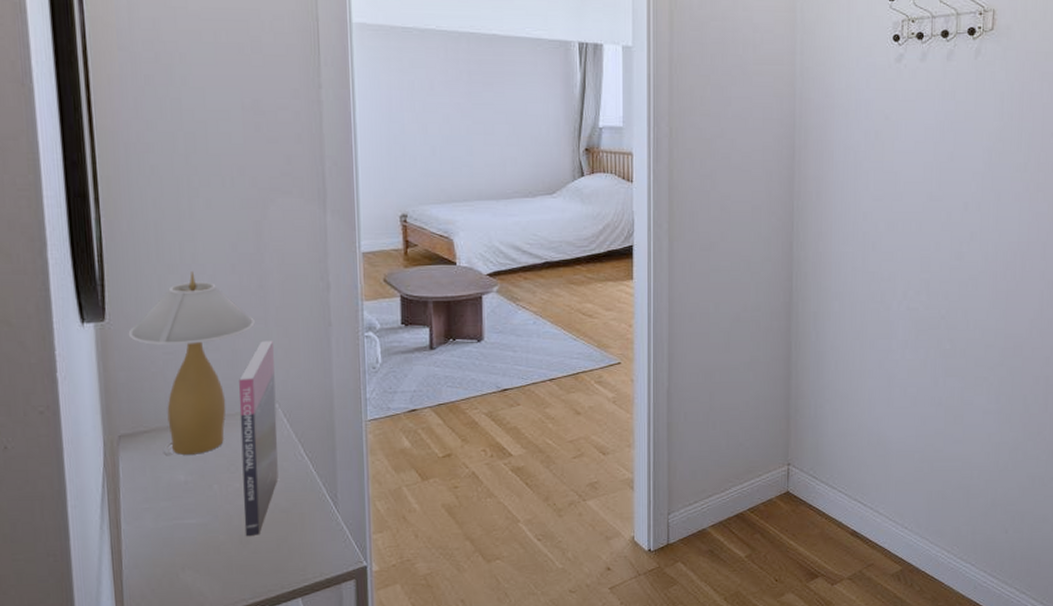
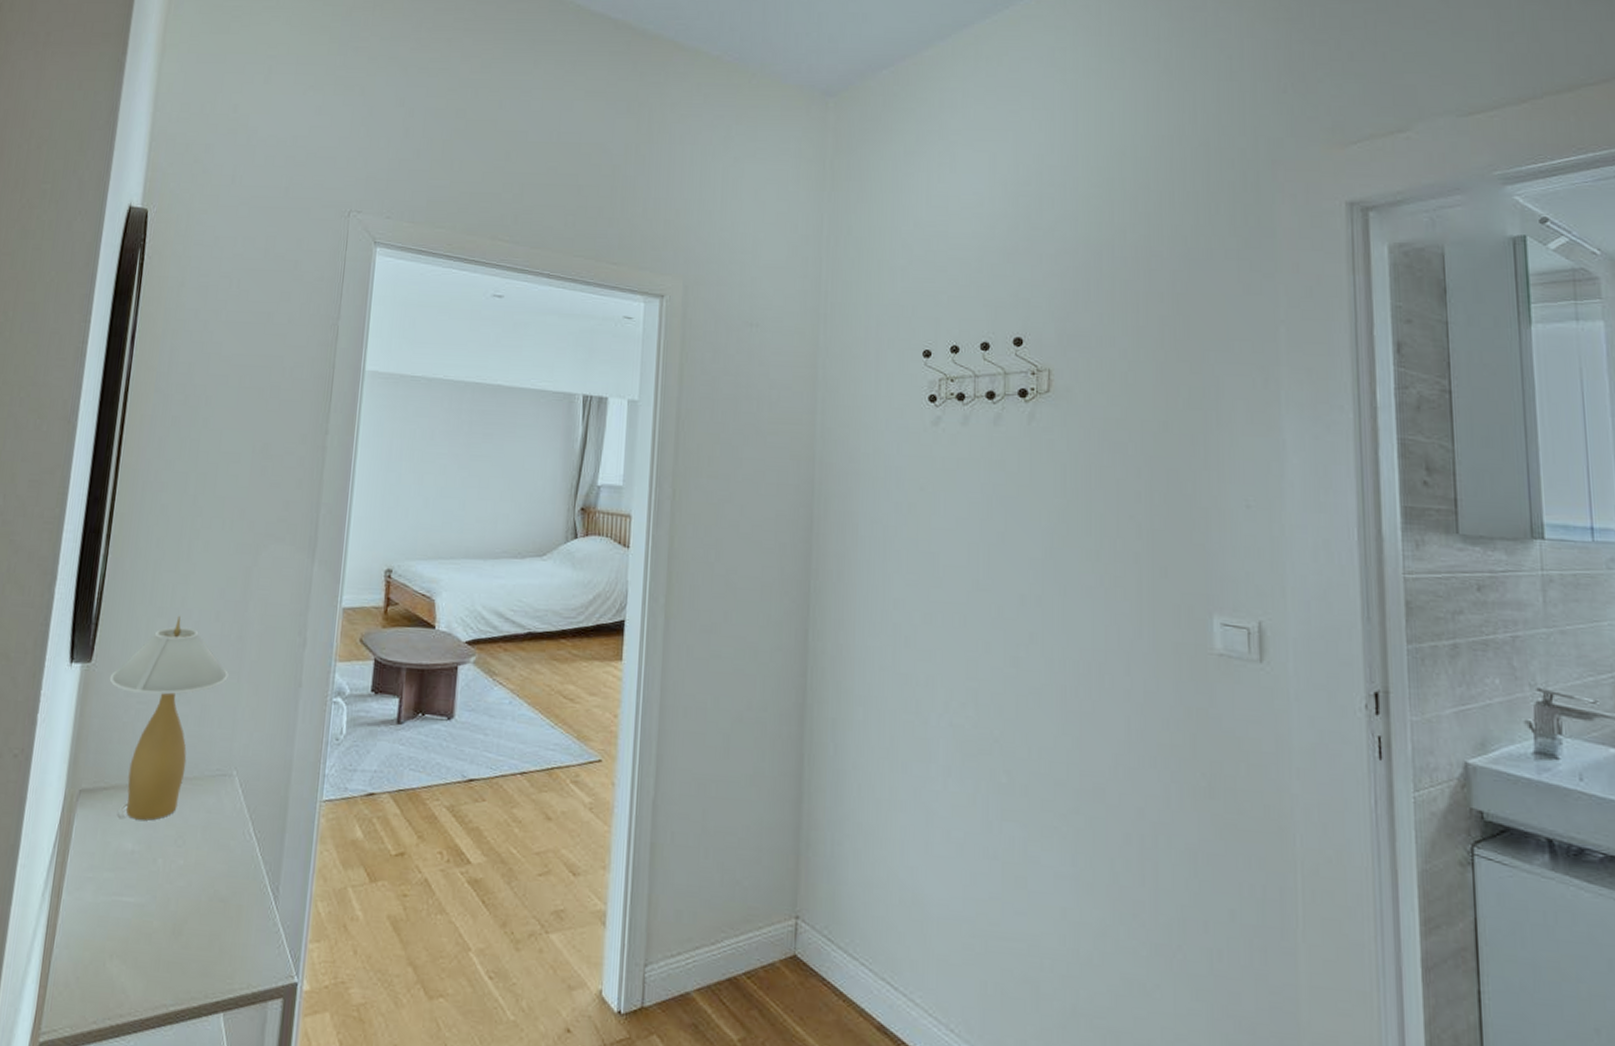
book: present [239,341,279,537] -> none [179,697,243,927]

